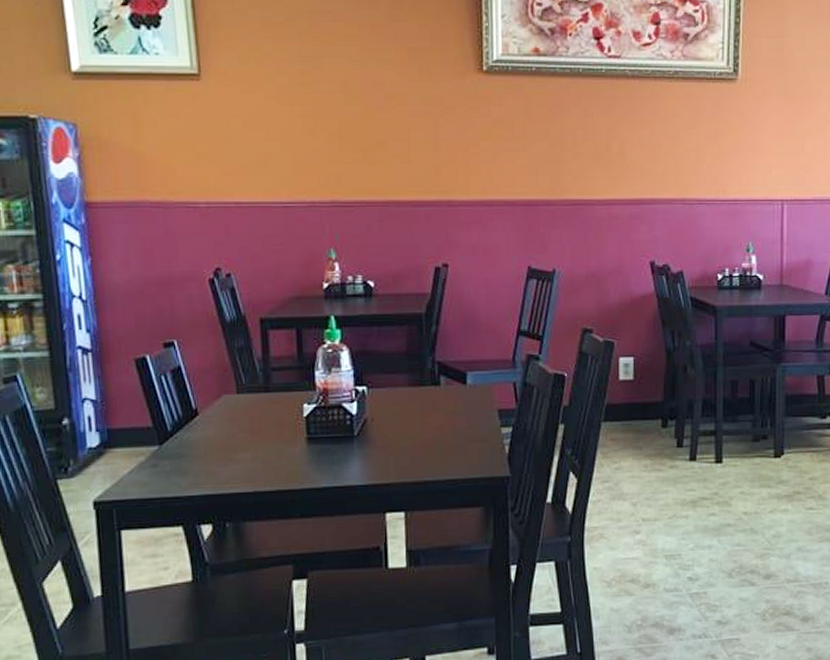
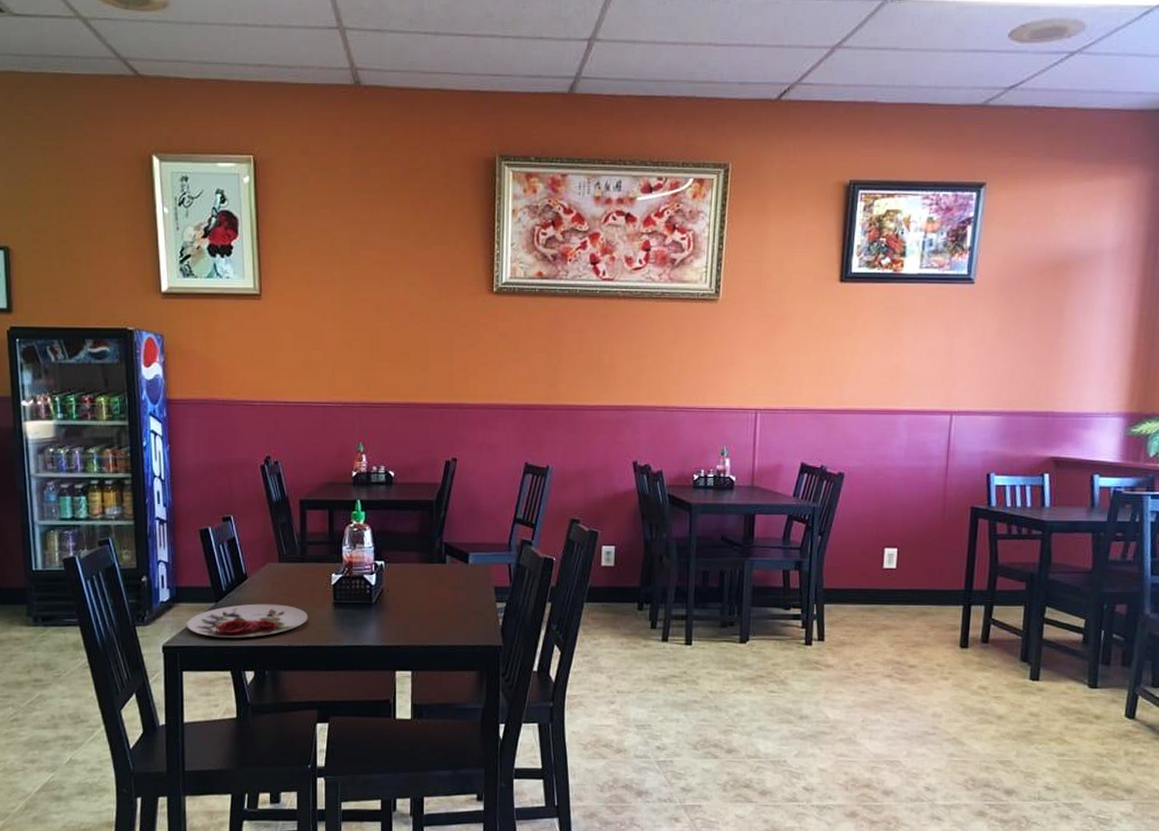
plate: none [123,443,277,487] -> present [187,603,309,638]

